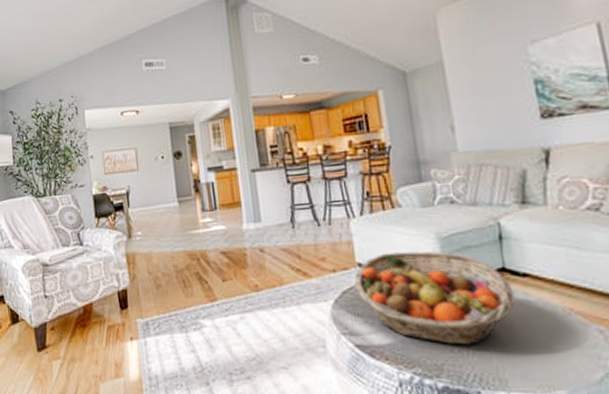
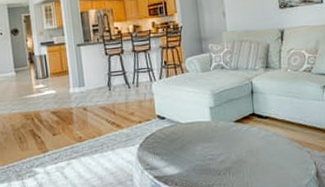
fruit basket: present [353,251,515,345] -> none [154,104,260,170]

